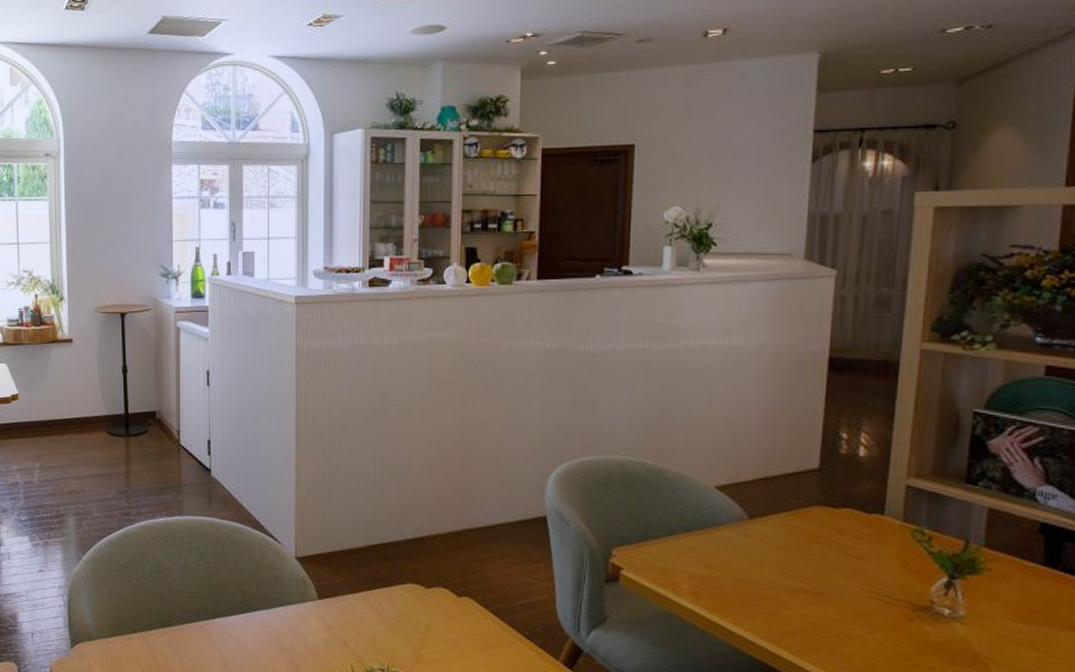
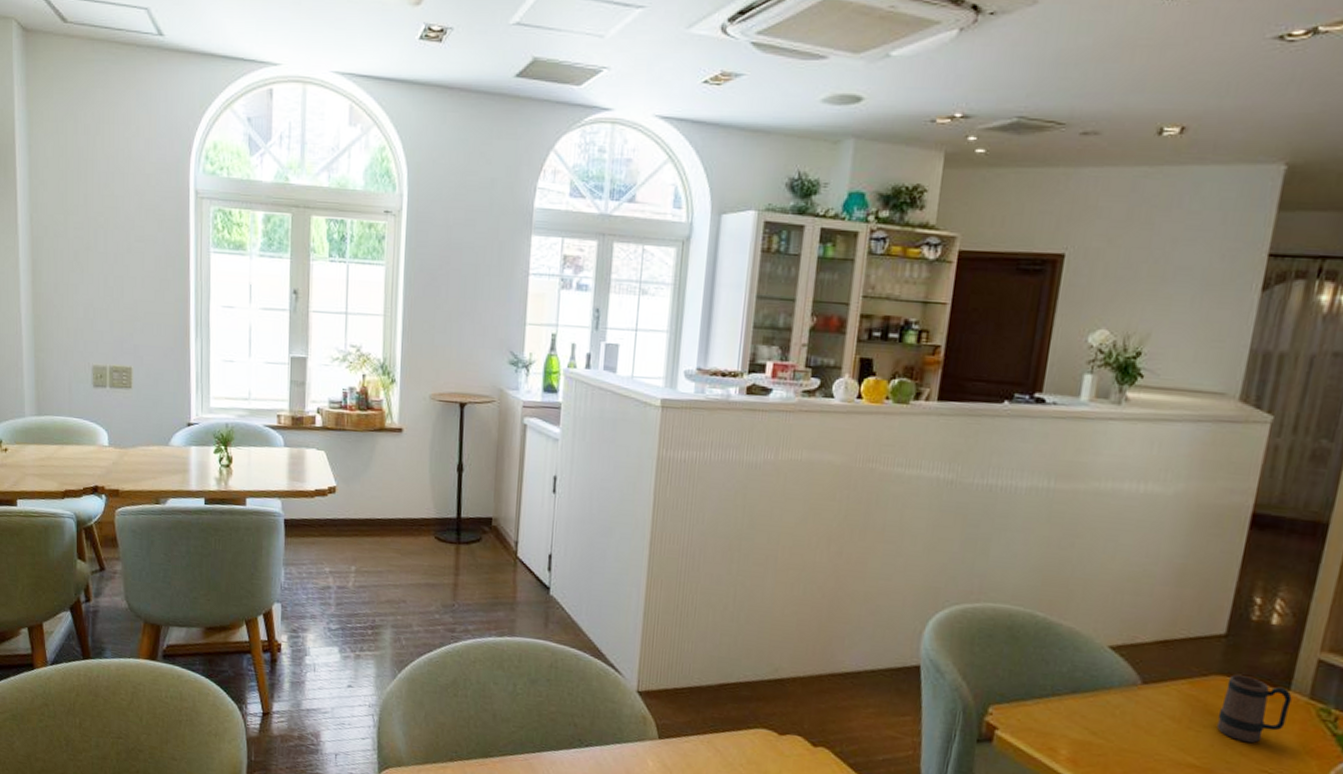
mug: none [821,504,887,567] -> present [1217,675,1292,744]

